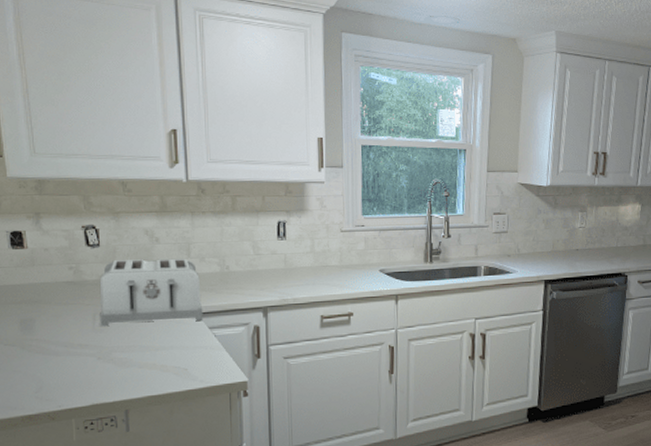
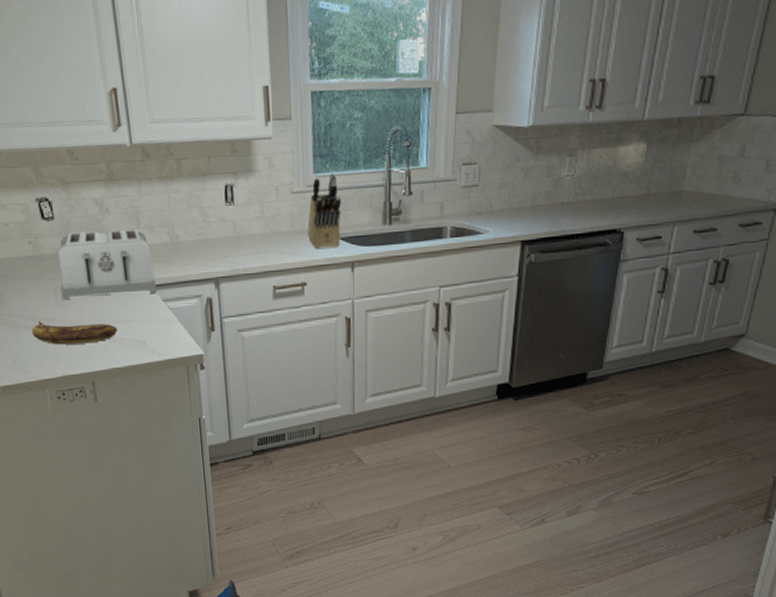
banana: none [62,347,159,372] -> present [31,320,118,345]
knife block: none [355,216,388,283] -> present [307,173,342,250]

